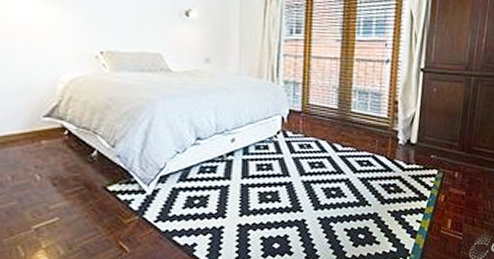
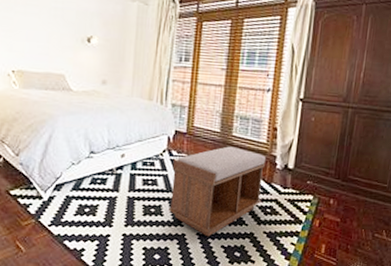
bench: none [286,123,388,221] -> present [169,146,267,237]

